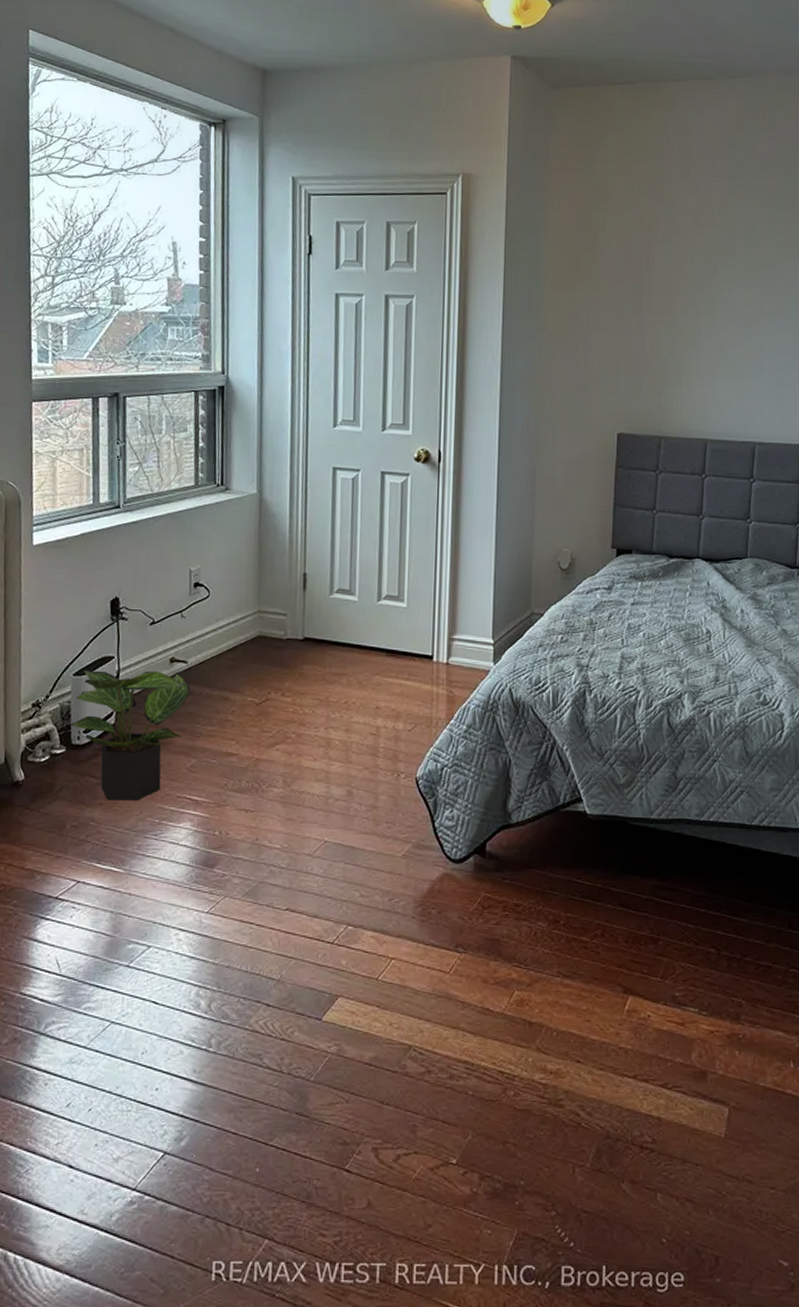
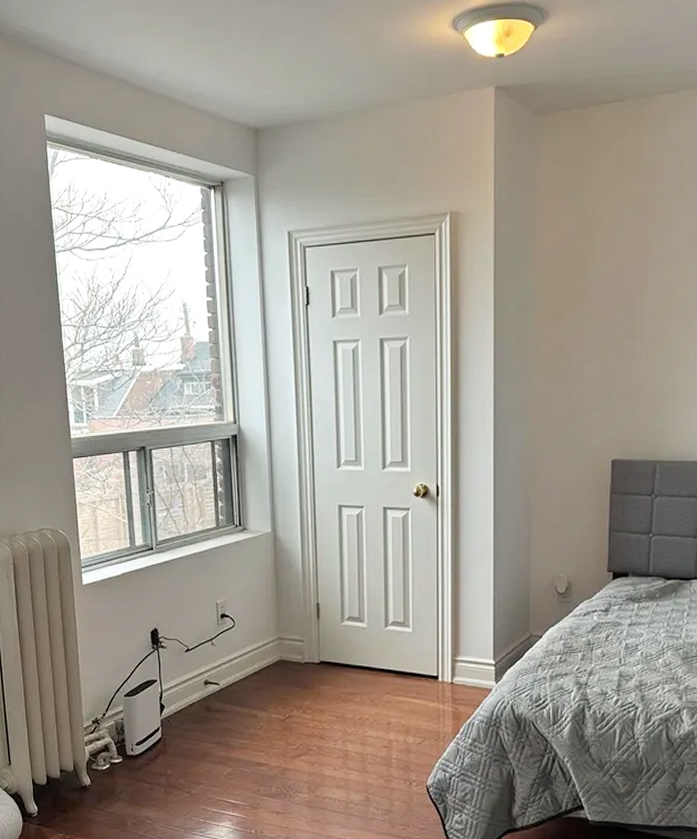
potted plant: present [69,669,190,801] -> none [124,691,223,803]

